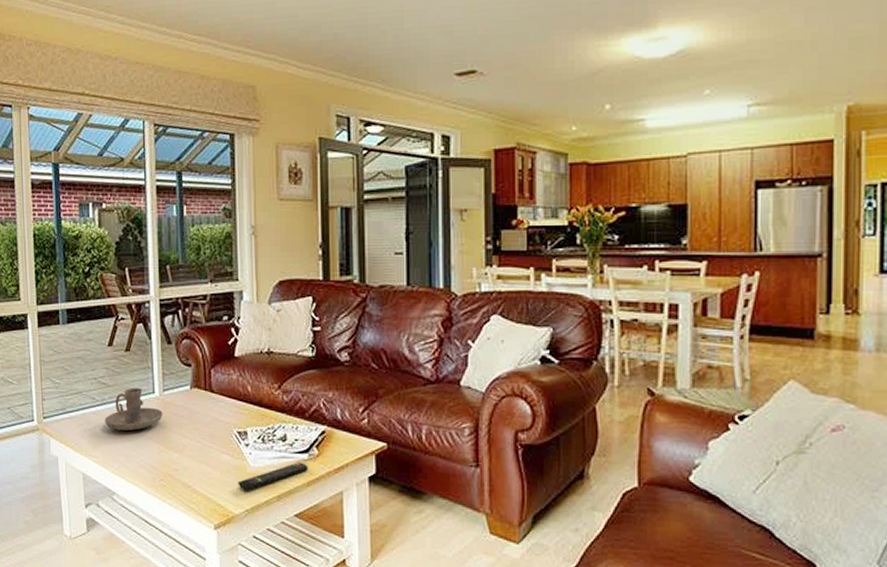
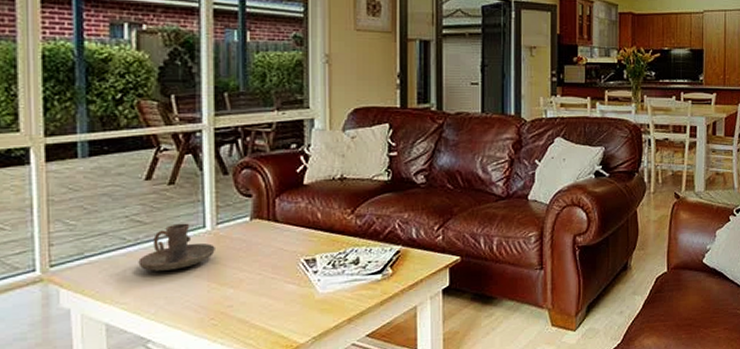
remote control: present [238,462,308,490] -> none [304,283,382,318]

